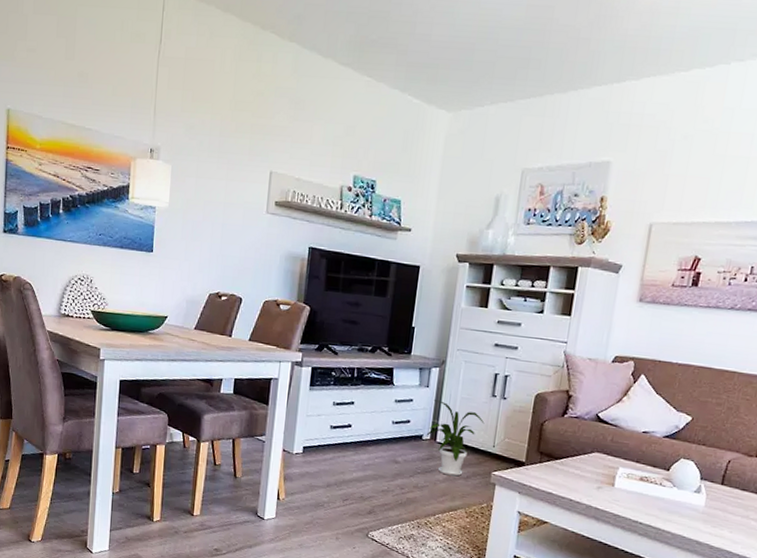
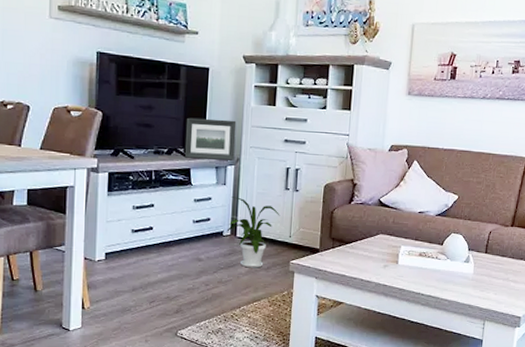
picture frame: none [388,316,445,363] -> present [184,117,237,161]

